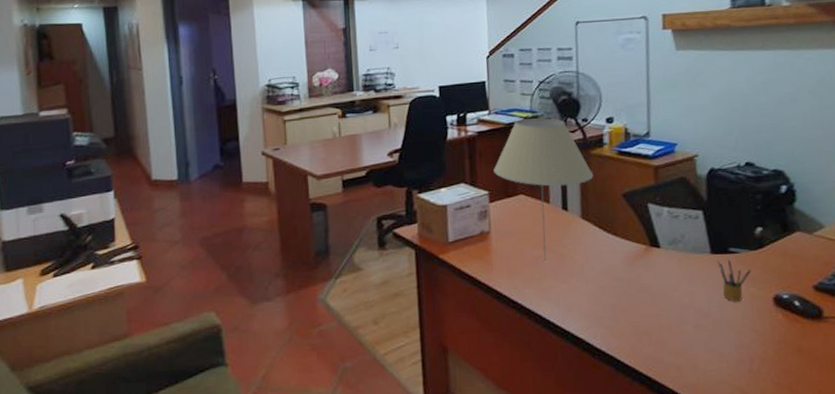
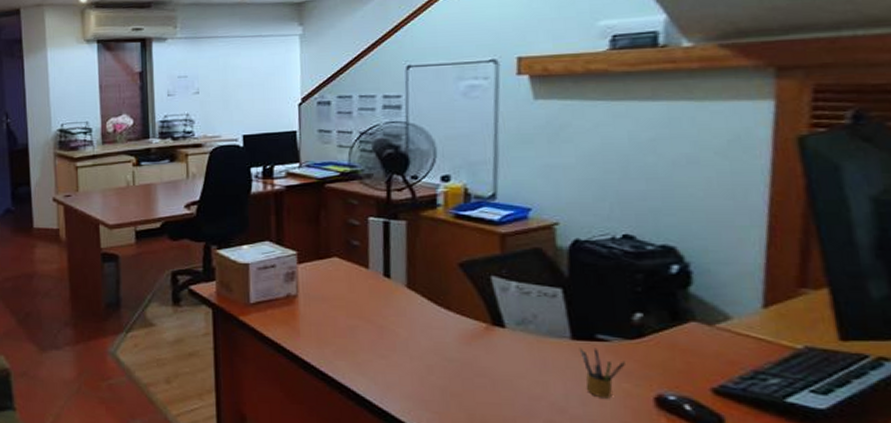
table lamp: present [493,118,594,262] -> none [303,173,424,333]

